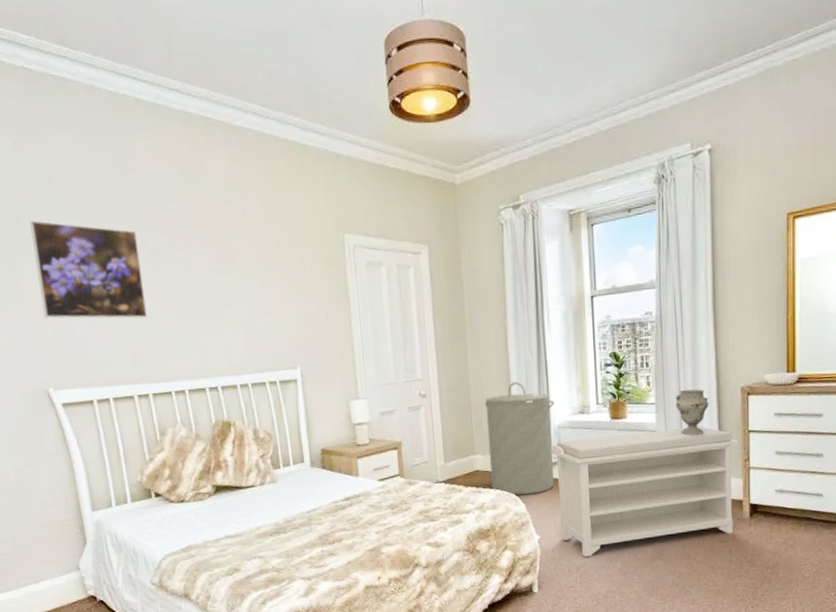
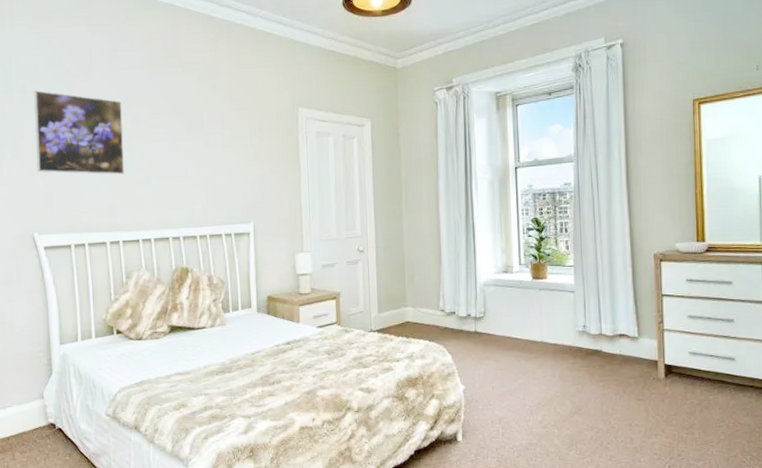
laundry hamper: present [485,381,554,496] -> none [417,241,480,347]
bench: present [552,426,739,557] -> none [477,288,653,409]
decorative vase: present [675,389,709,435] -> none [592,254,624,297]

